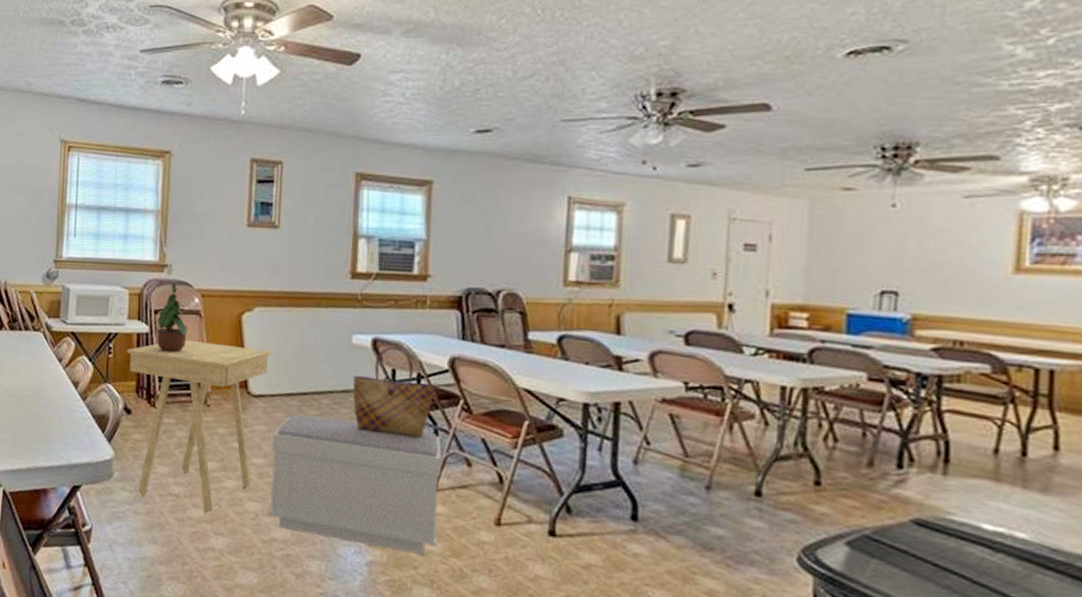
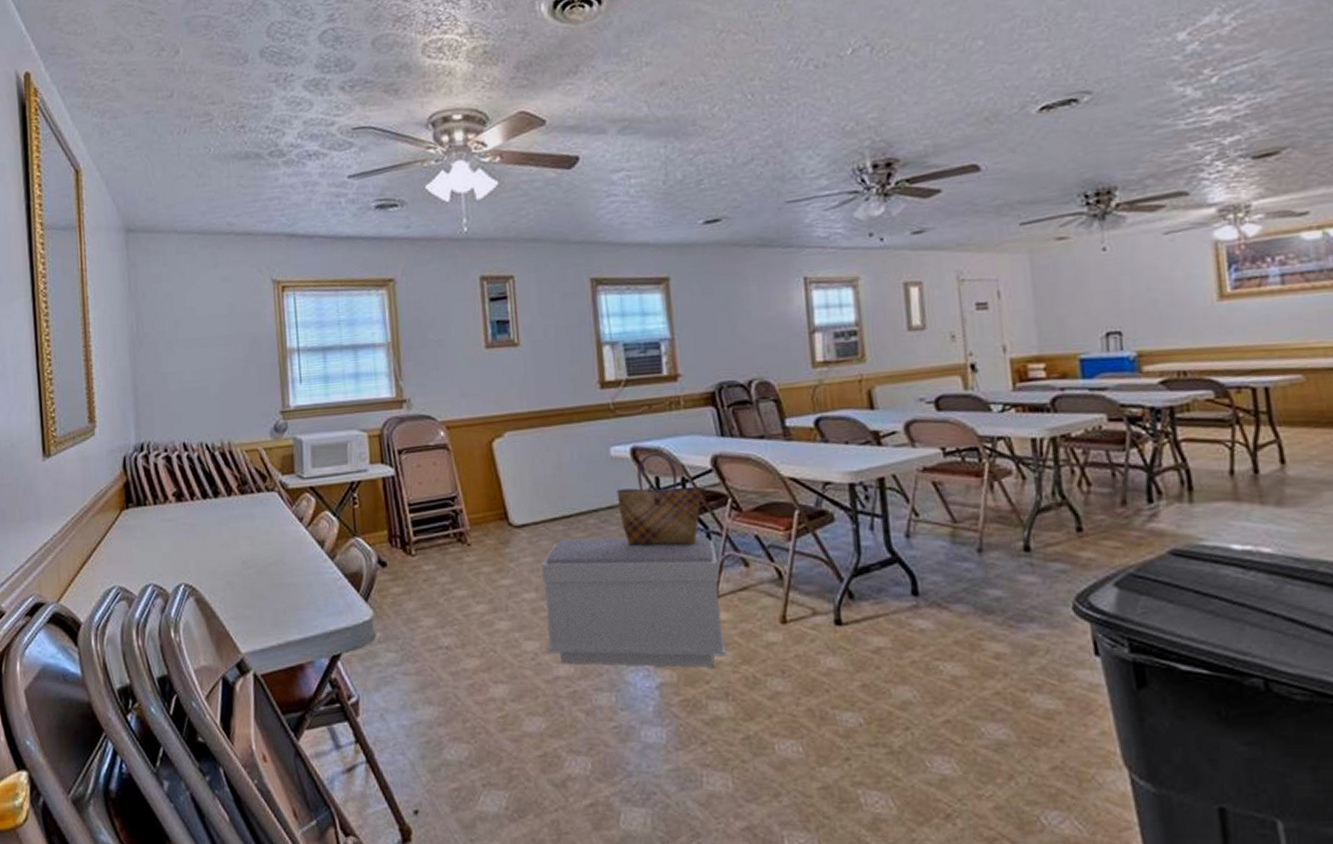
side table: present [126,339,272,514] -> none [373,476,529,663]
potted plant: present [154,282,187,353] -> none [400,418,437,494]

